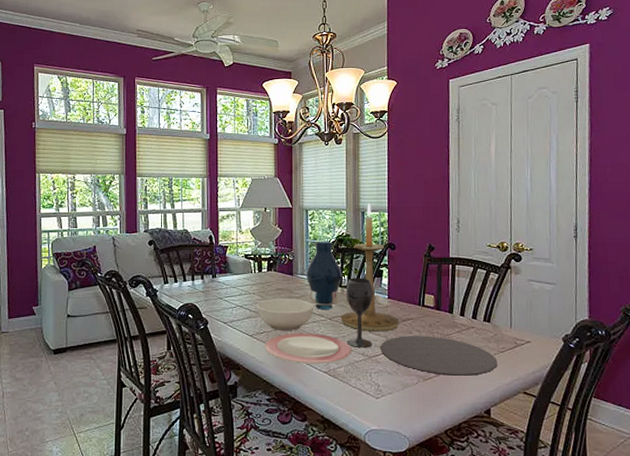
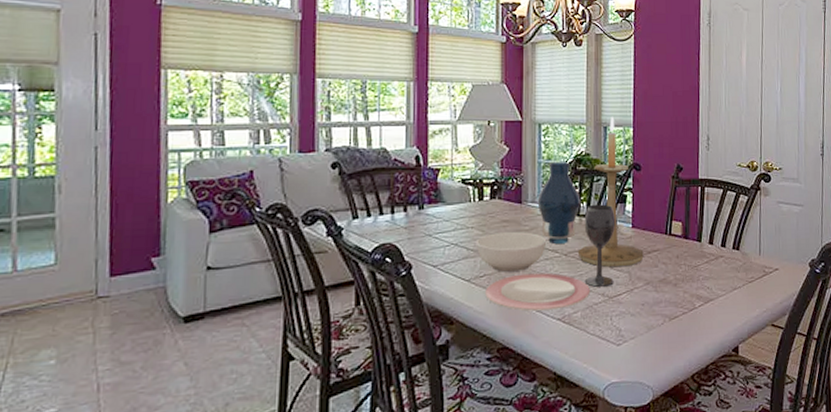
placemat: present [380,336,497,376] -> none [622,268,745,312]

